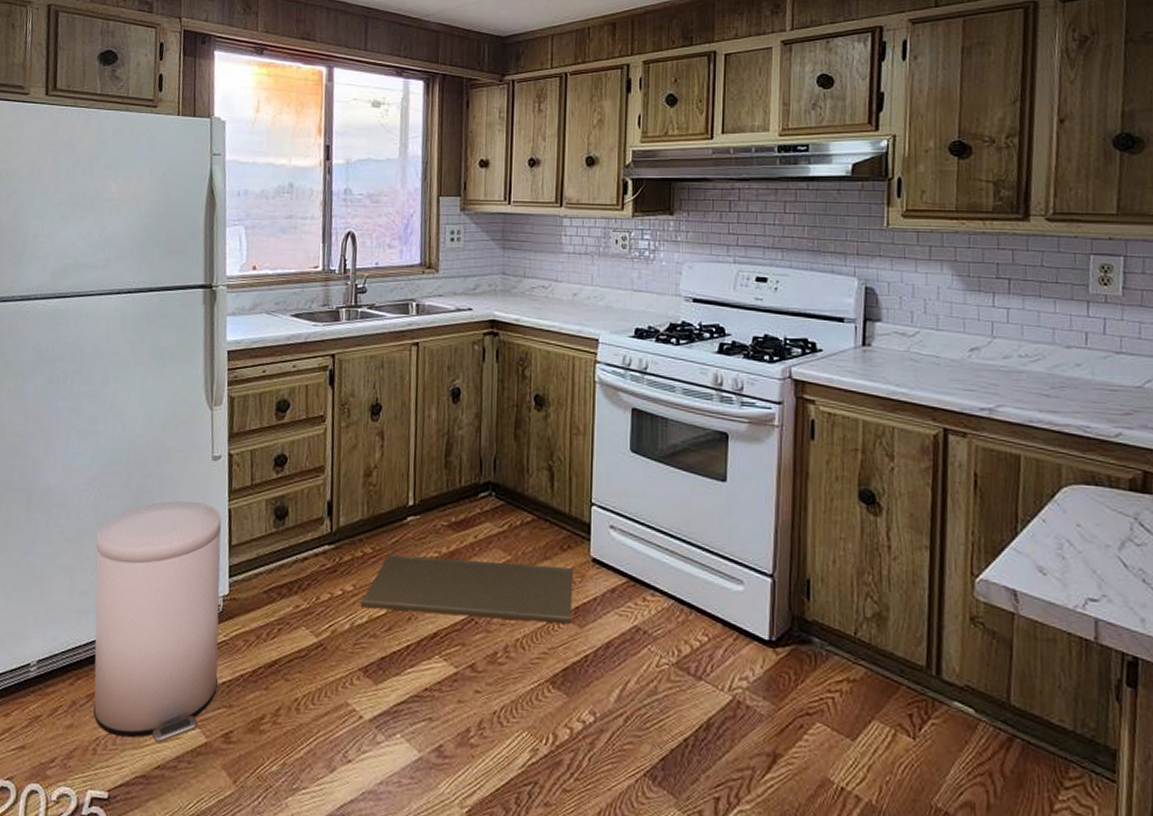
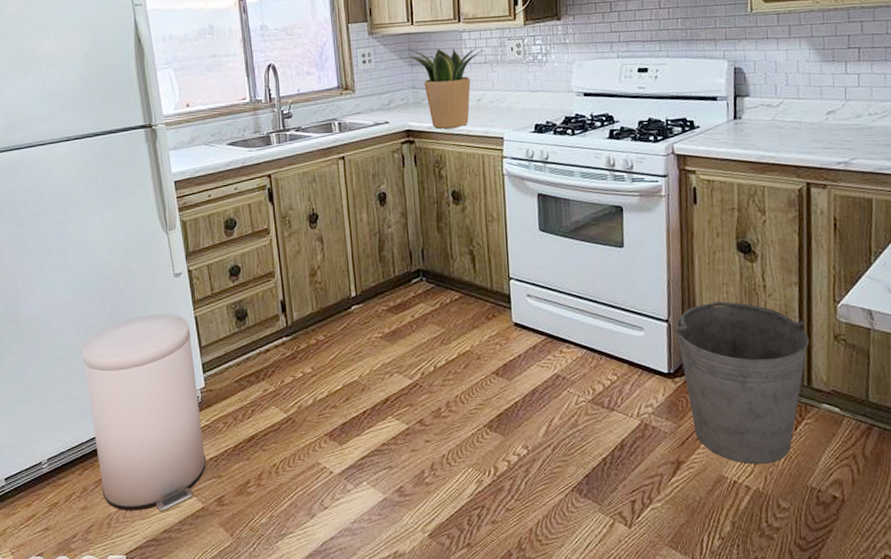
door mat: present [361,555,574,623] -> none [320,332,501,385]
potted plant: none [502,231,586,323] -> present [408,47,485,129]
bucket: none [780,559,940,770] -> present [674,301,809,465]

